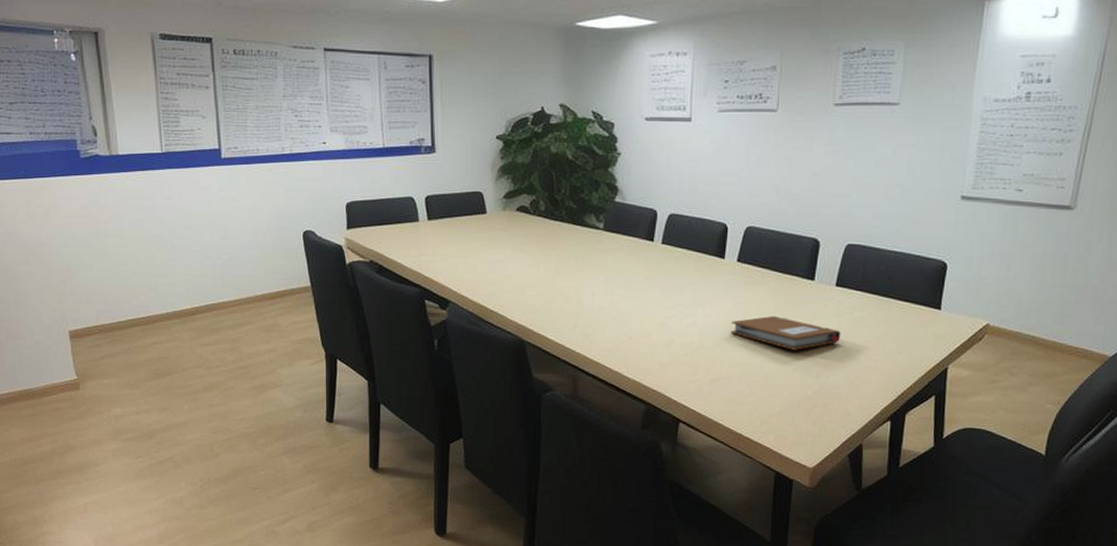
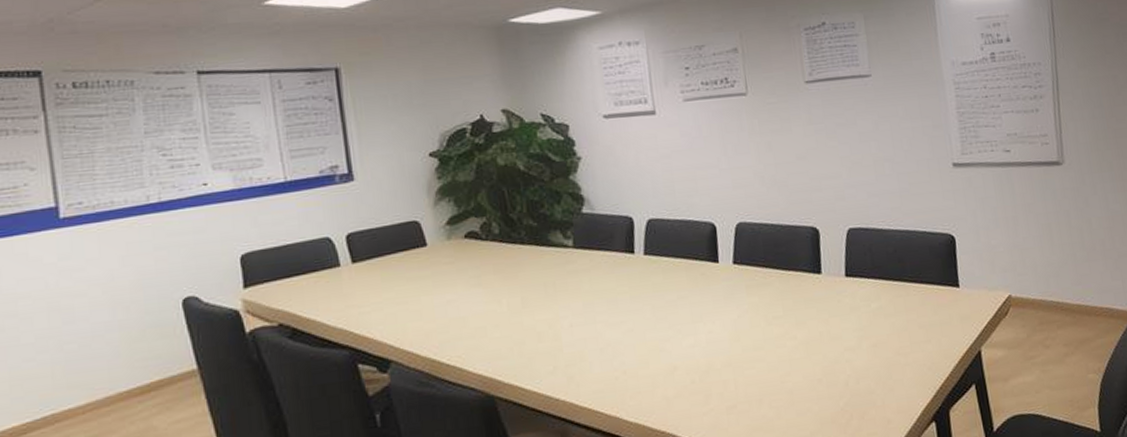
notebook: present [730,315,841,350] -> none [738,319,863,357]

